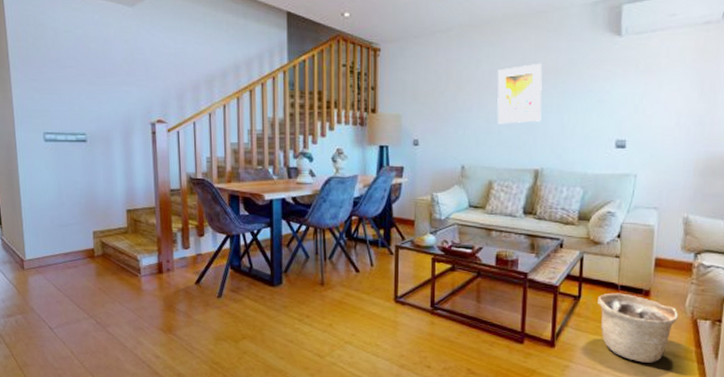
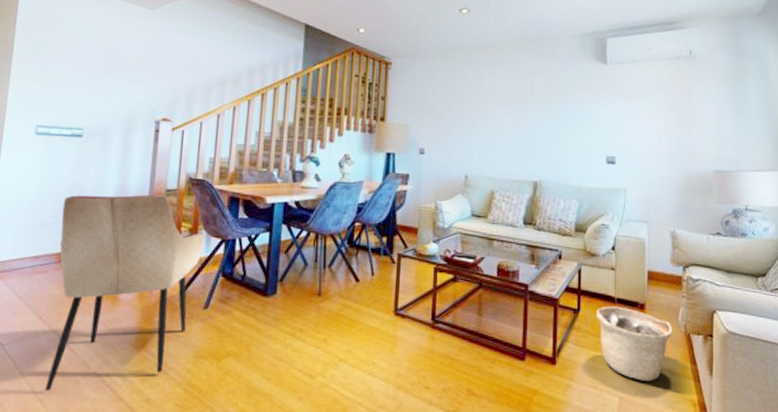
armchair: none [80,194,212,366] -> present [45,194,205,391]
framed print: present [497,64,543,124] -> none [498,84,540,137]

